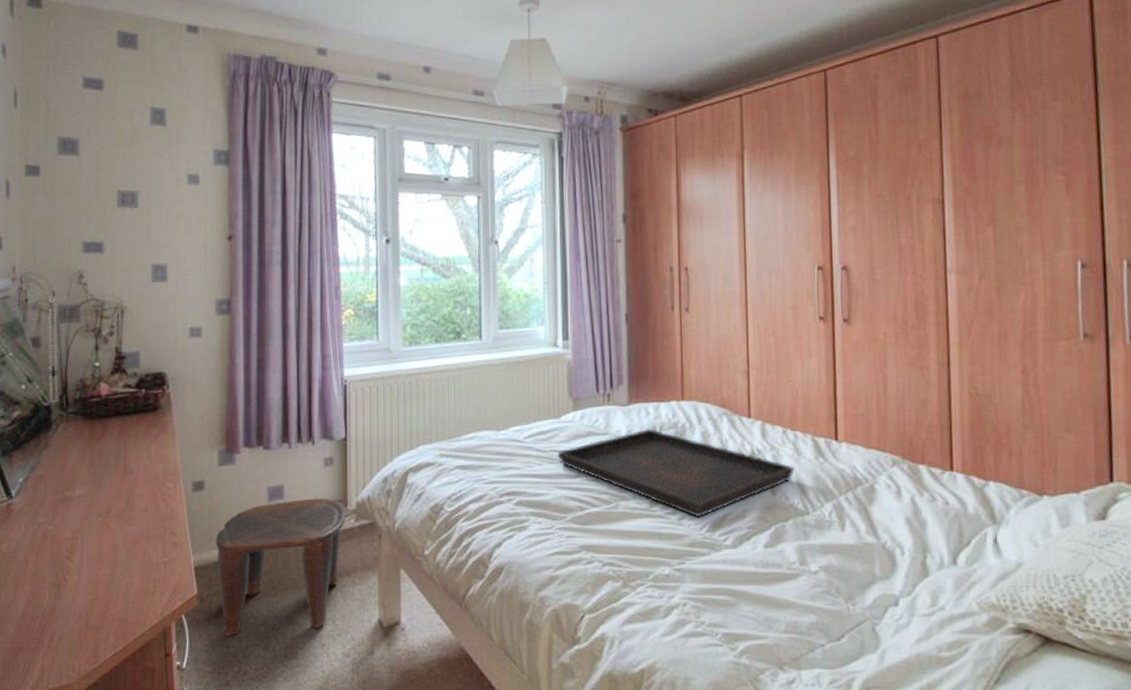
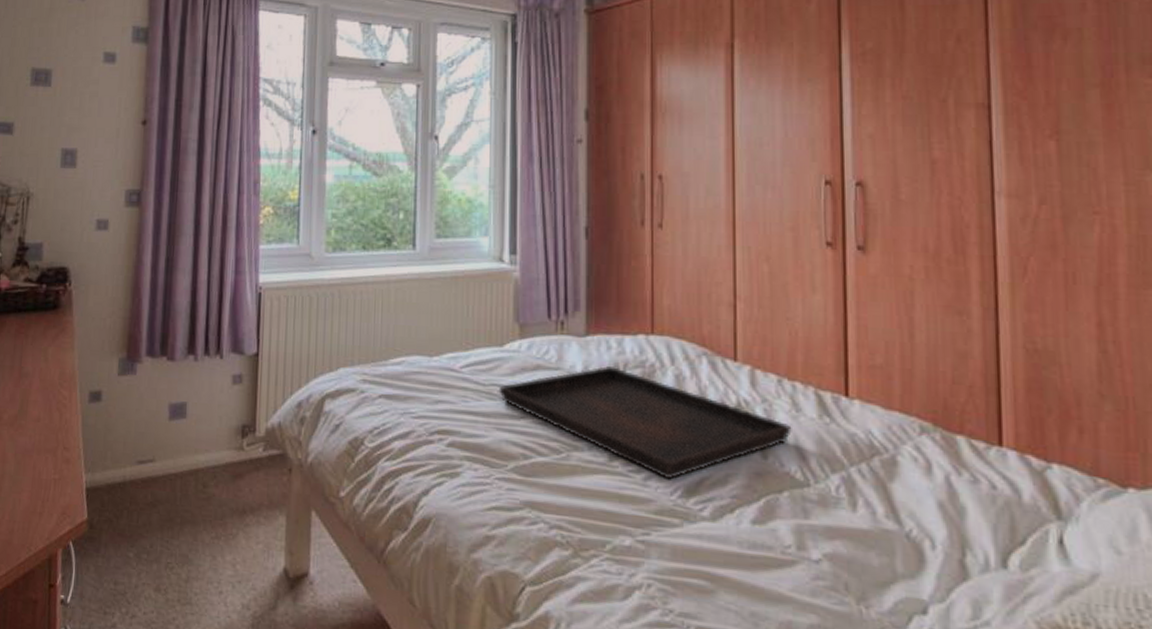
stool: present [215,498,347,636] -> none [109,420,255,571]

